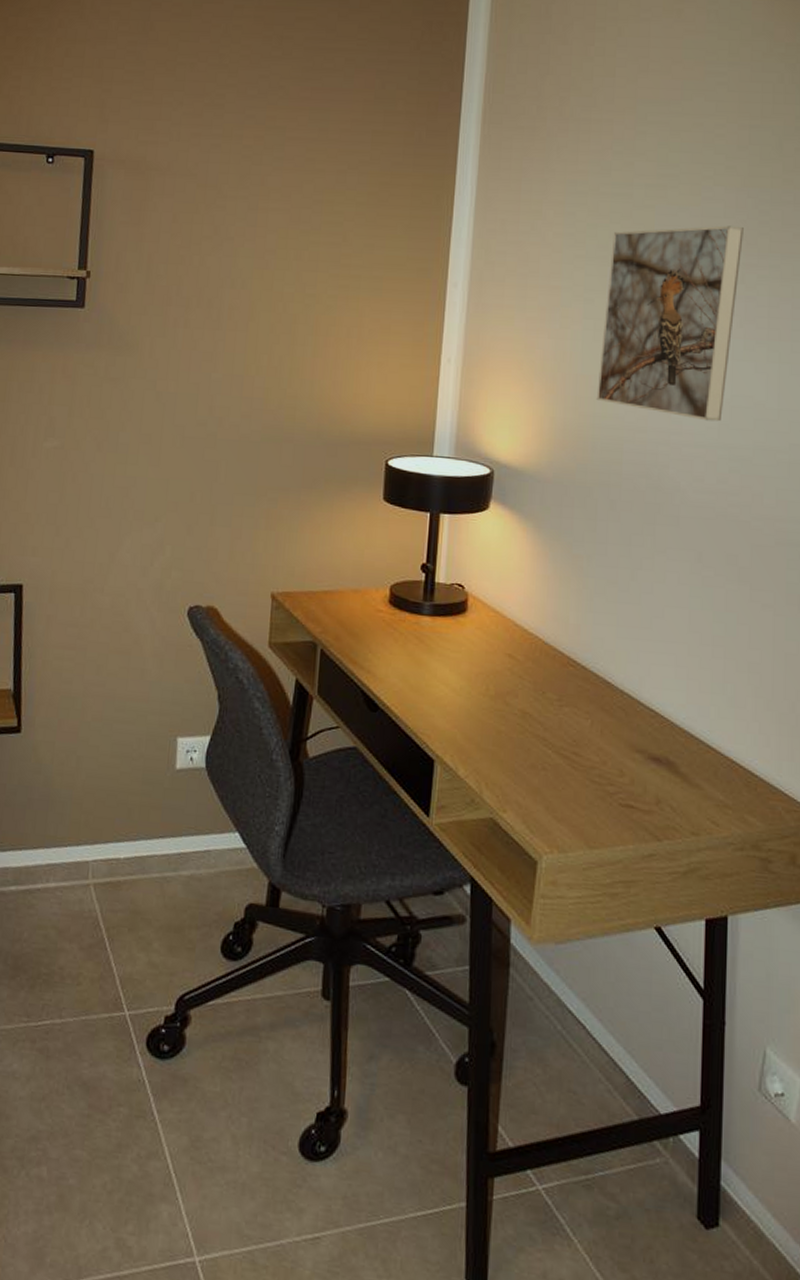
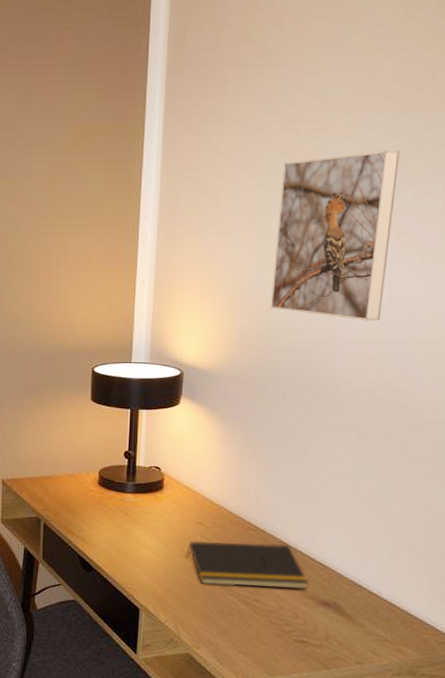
notepad: none [492,676,637,742] -> present [186,540,308,590]

